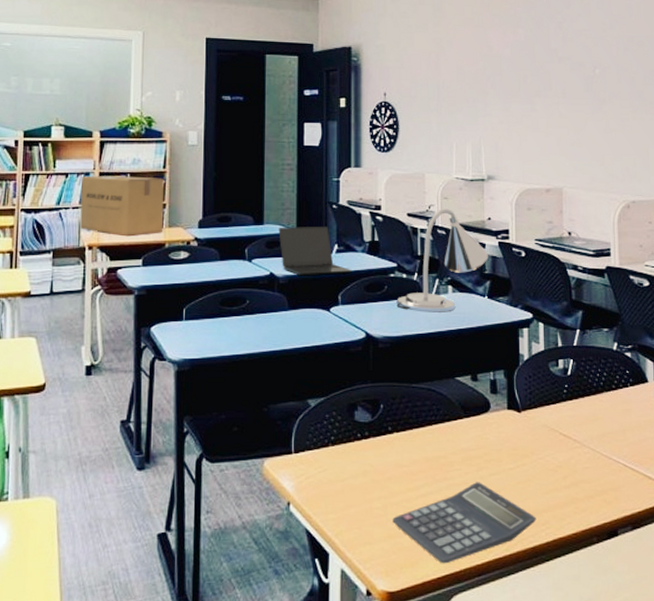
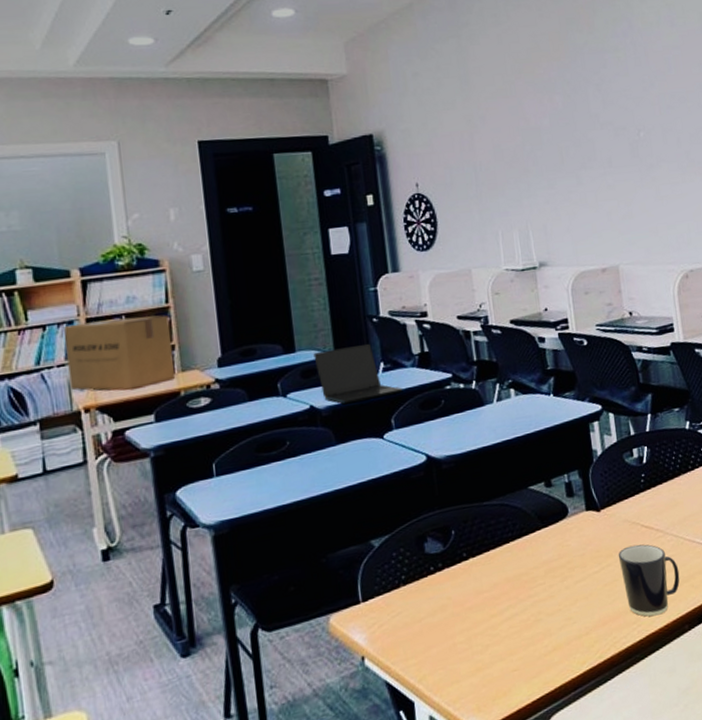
calculator: present [393,482,536,564] -> none [478,592,627,686]
table lamp: present [396,208,488,312] -> none [456,304,549,423]
mug: none [534,450,593,522] -> present [618,544,680,617]

